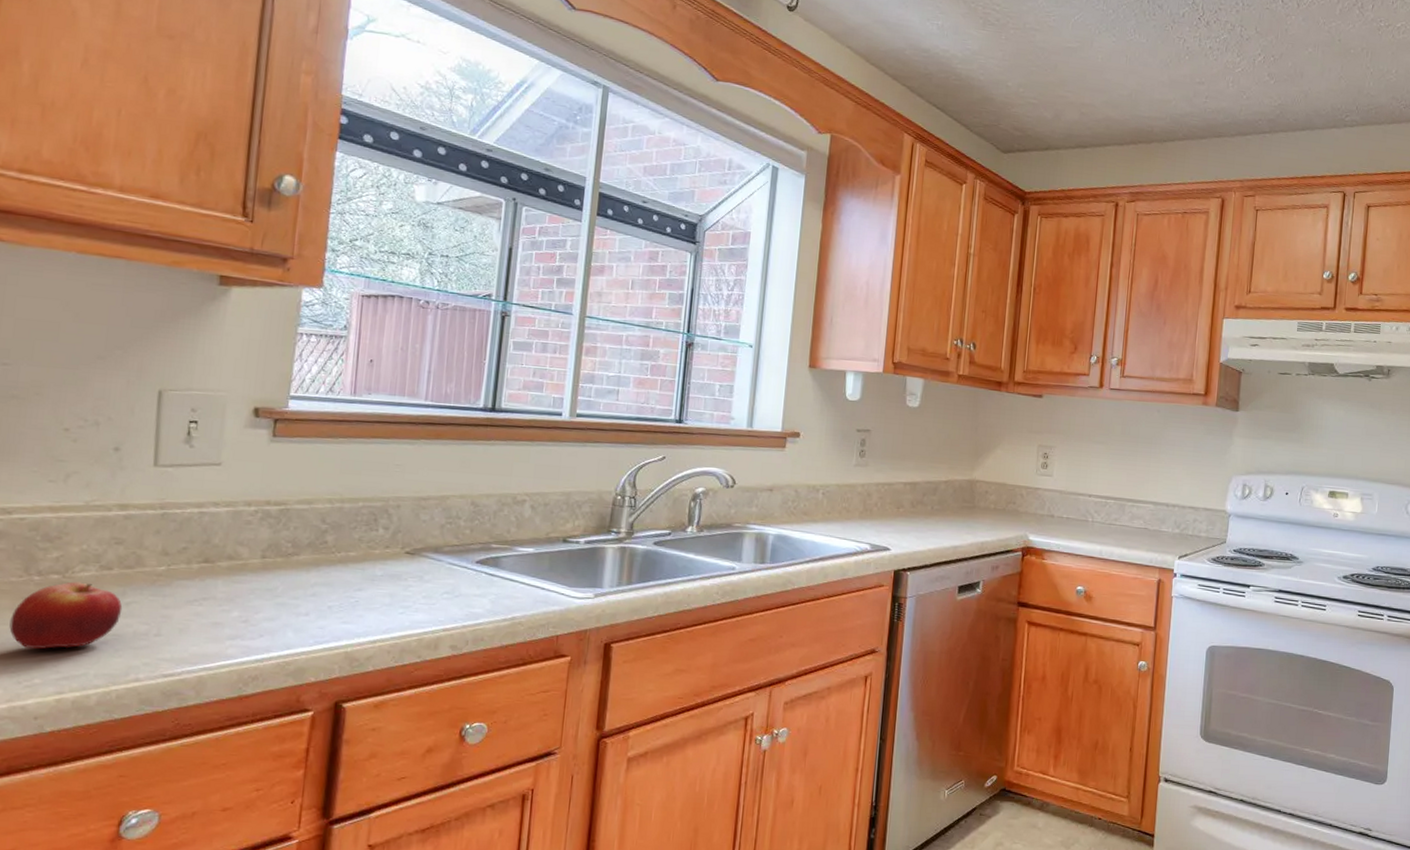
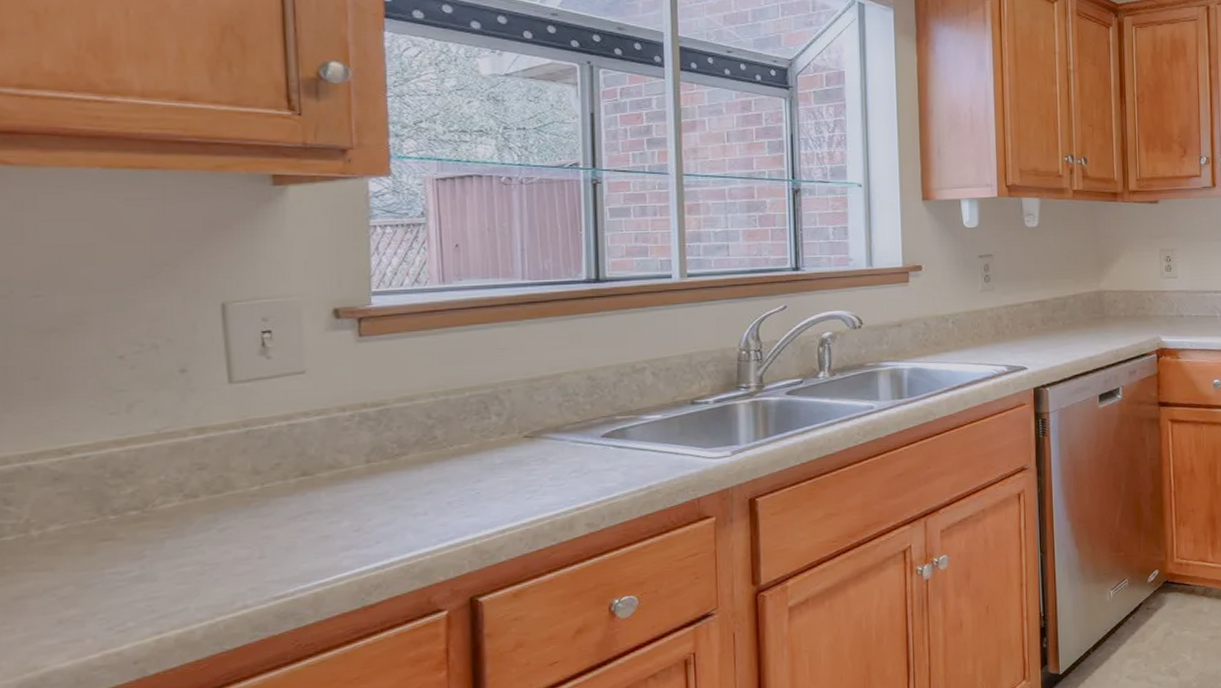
fruit: present [9,582,123,650] -> none [88,515,217,592]

